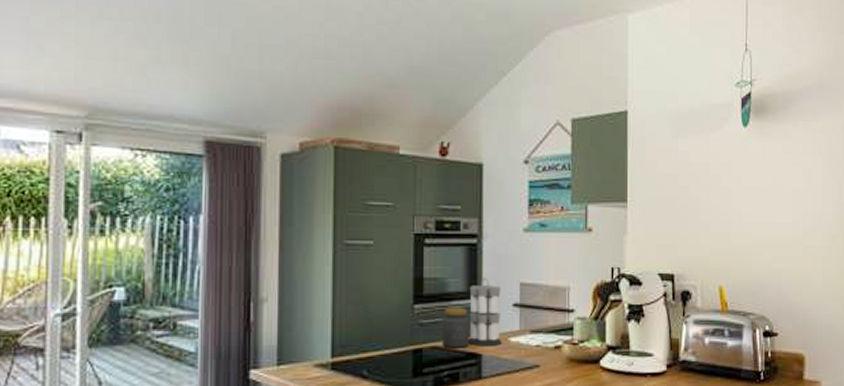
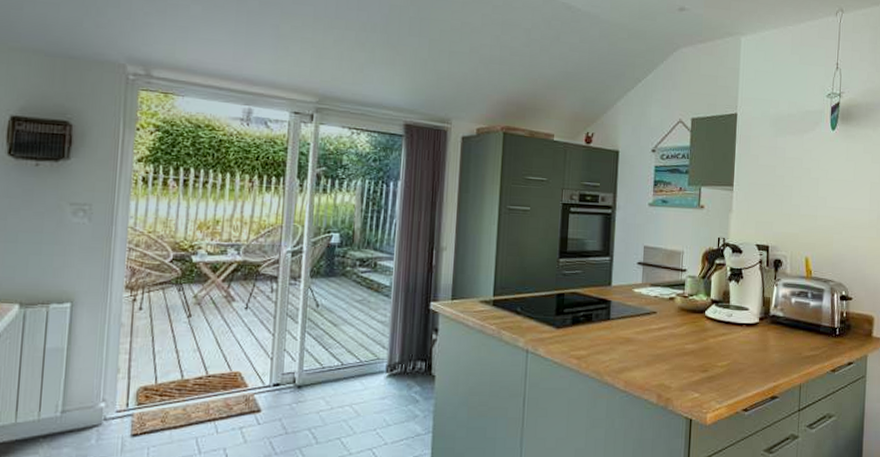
jar: present [443,307,469,348] -> none [580,262,602,295]
spice rack: present [467,278,502,346] -> none [600,240,628,295]

